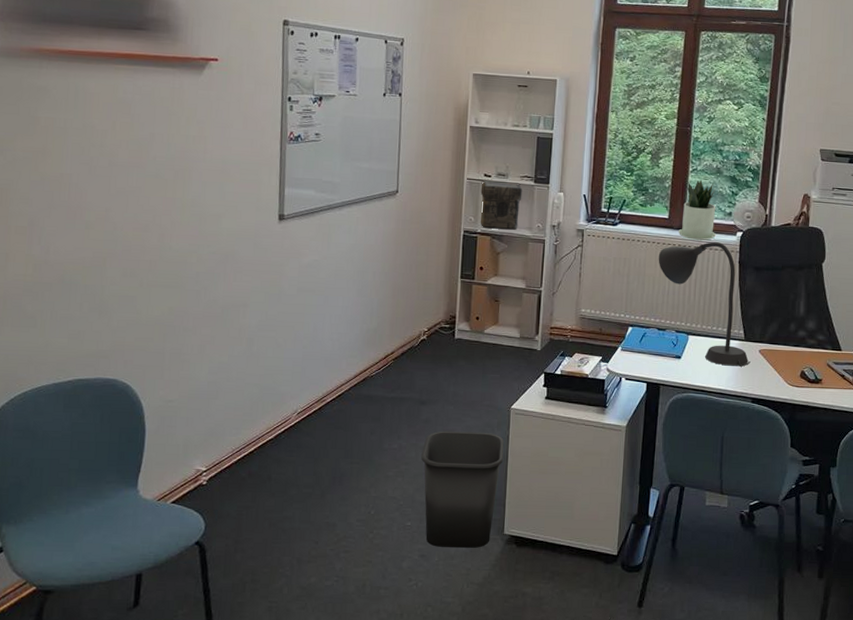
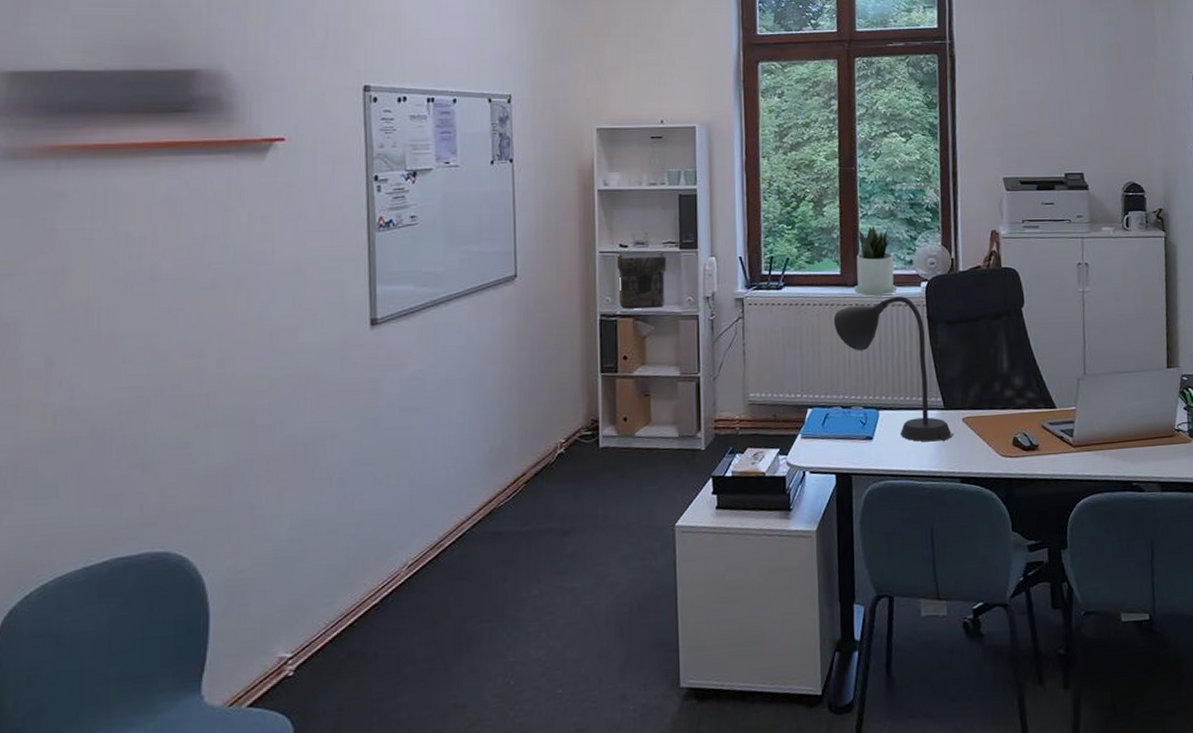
waste bin: present [421,431,505,548] -> none [569,560,672,717]

